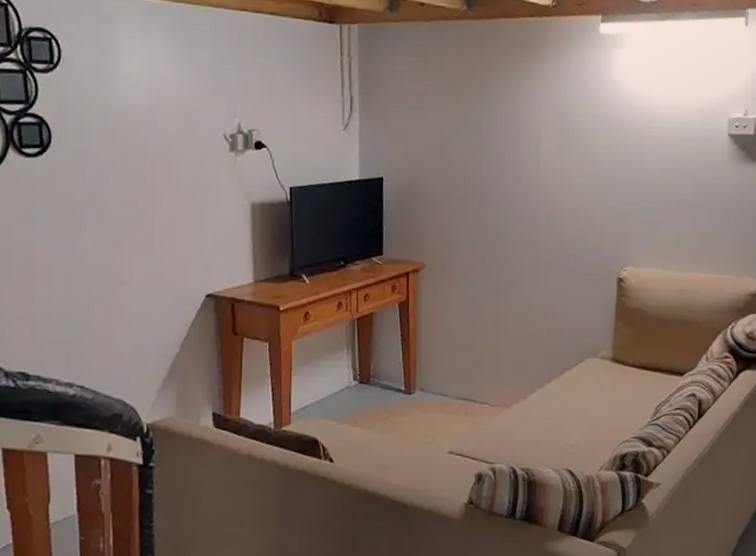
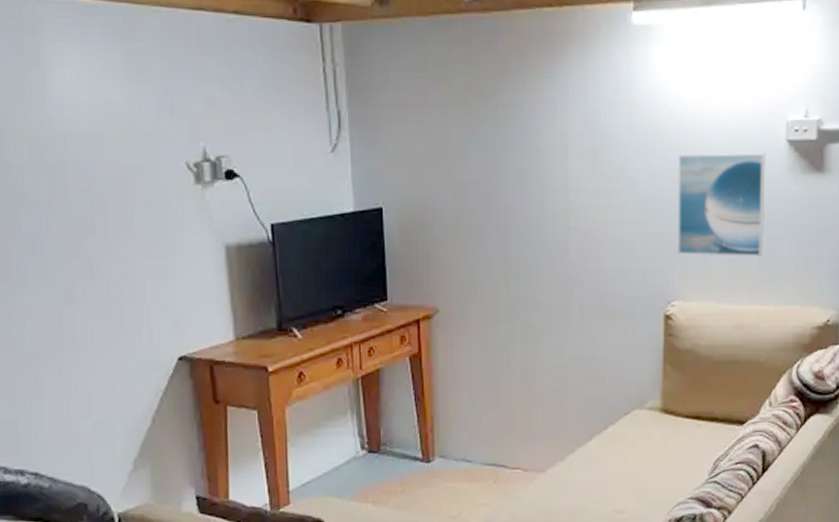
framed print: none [630,142,710,232] -> present [676,152,766,257]

